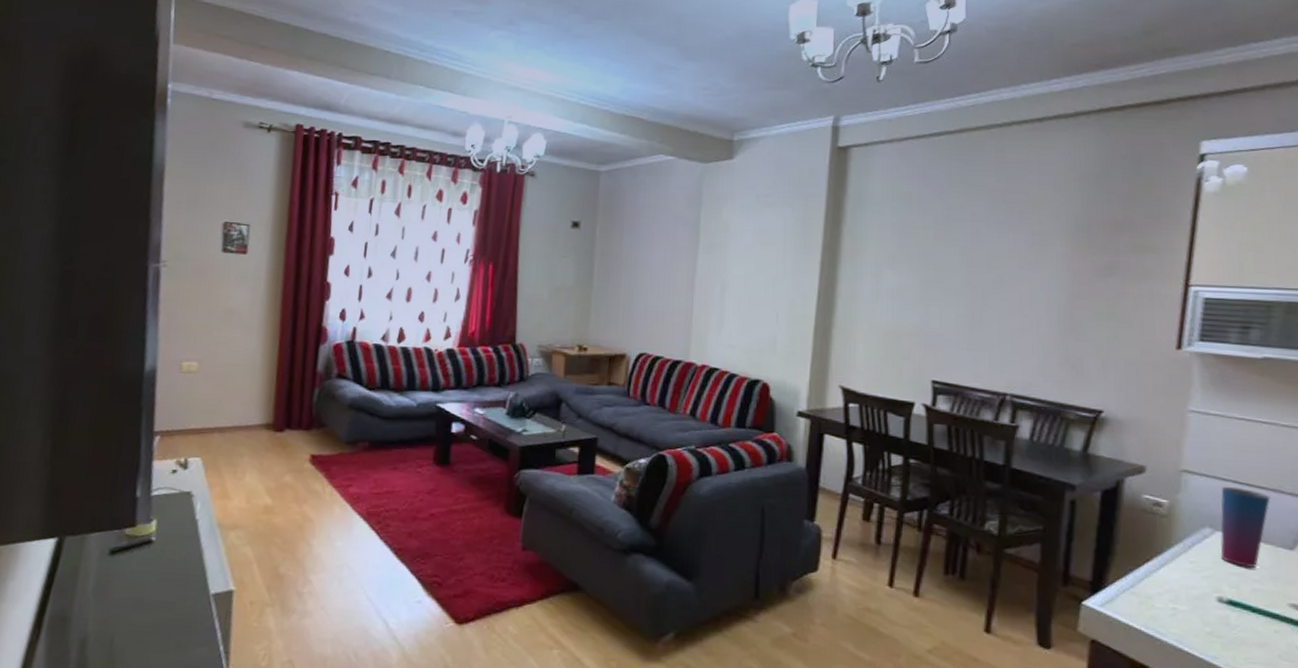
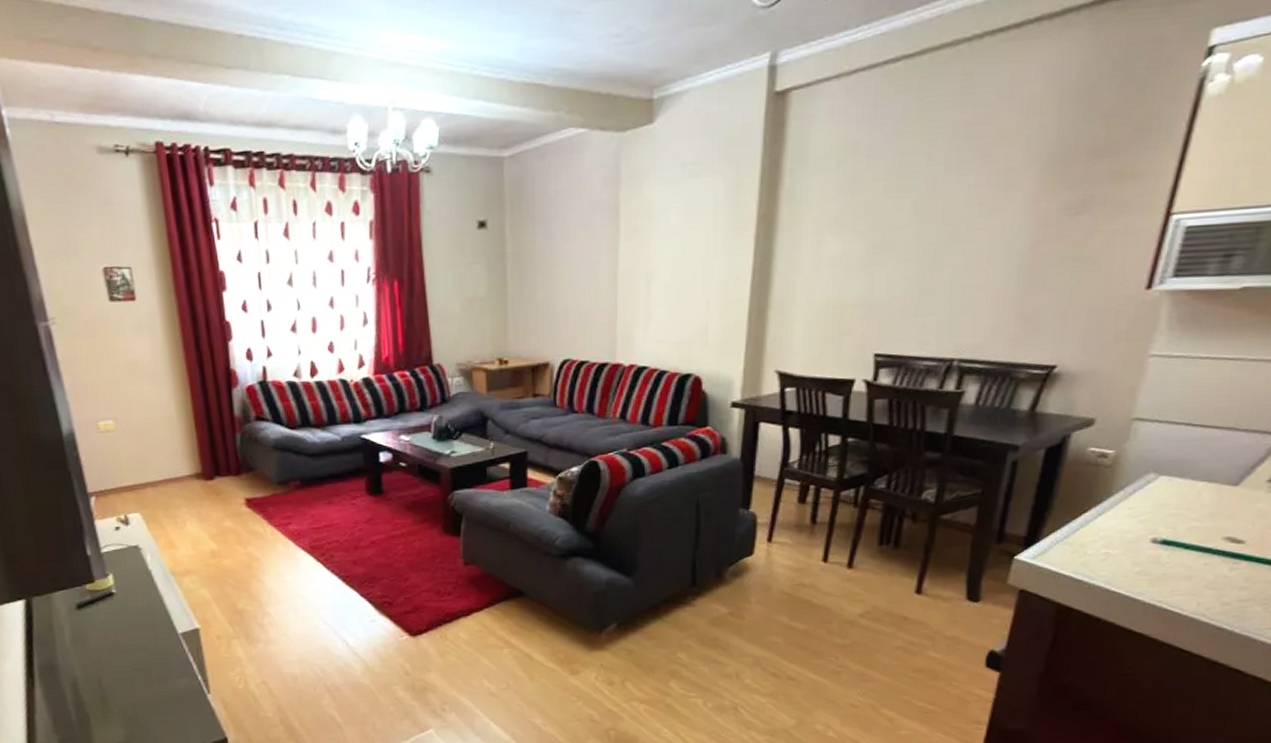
cup: present [1220,486,1271,568] -> none [1161,429,1223,508]

